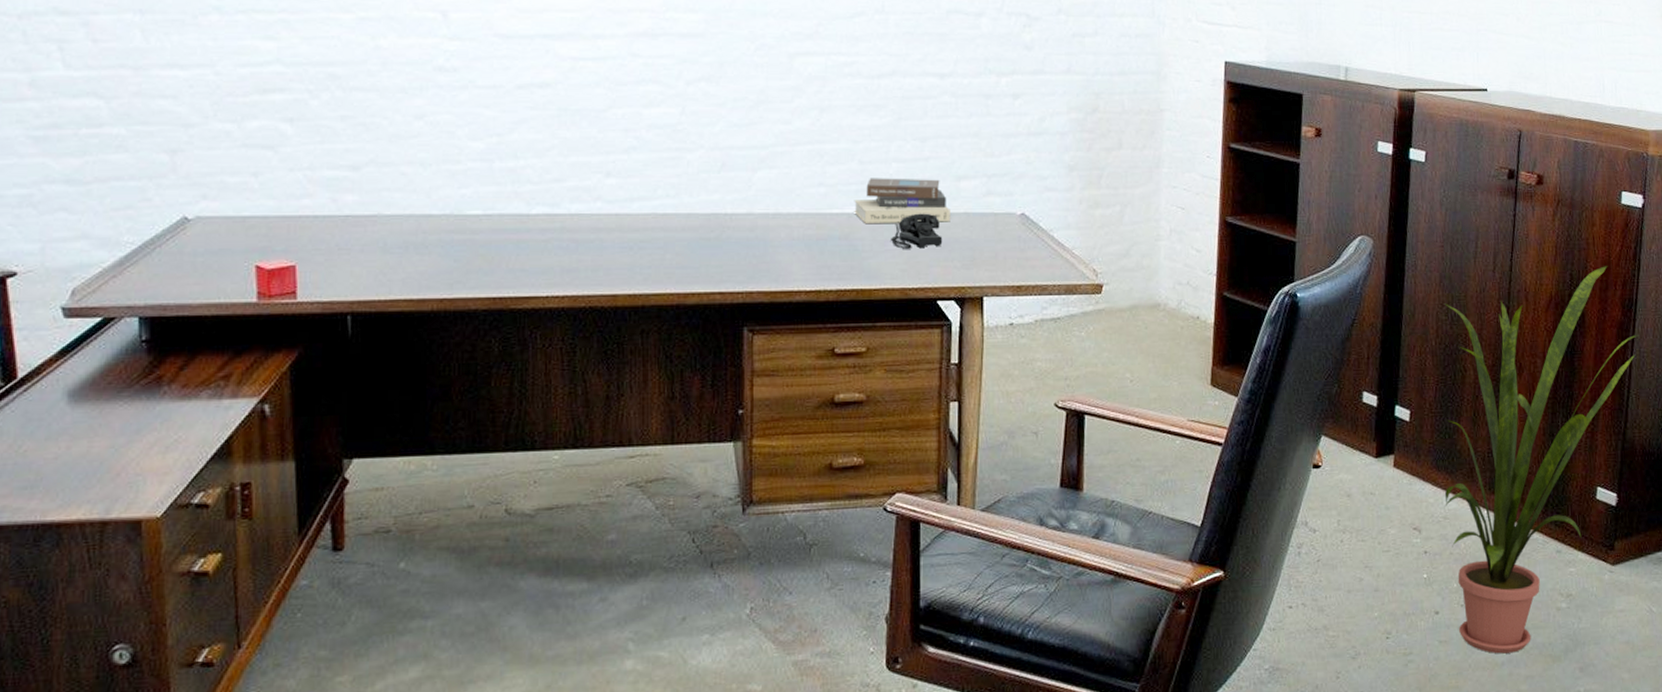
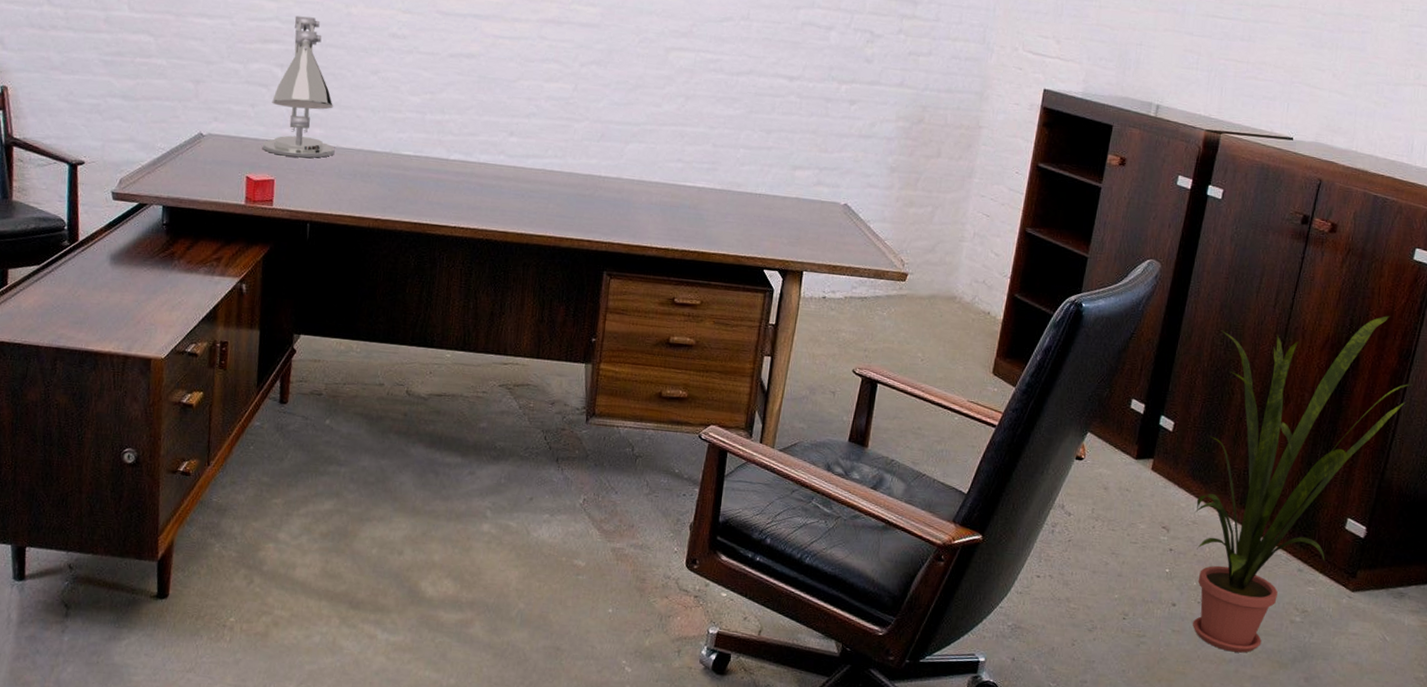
desk lamp: none [274,55,376,234] -> present [262,16,335,158]
books: present [854,178,951,223] -> none [704,159,784,204]
telephone: present [891,213,943,249] -> none [731,193,775,224]

